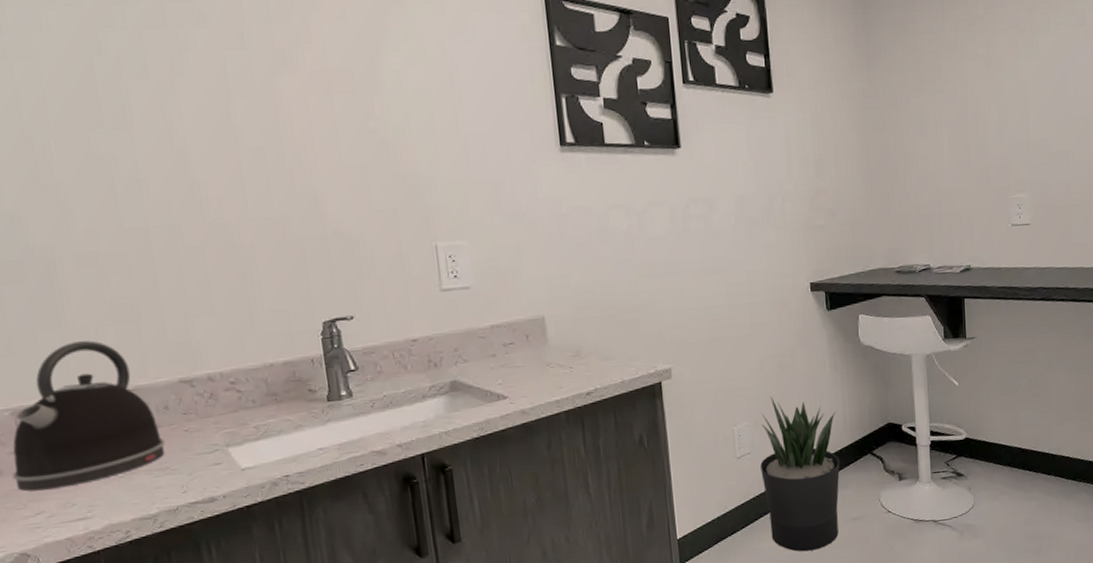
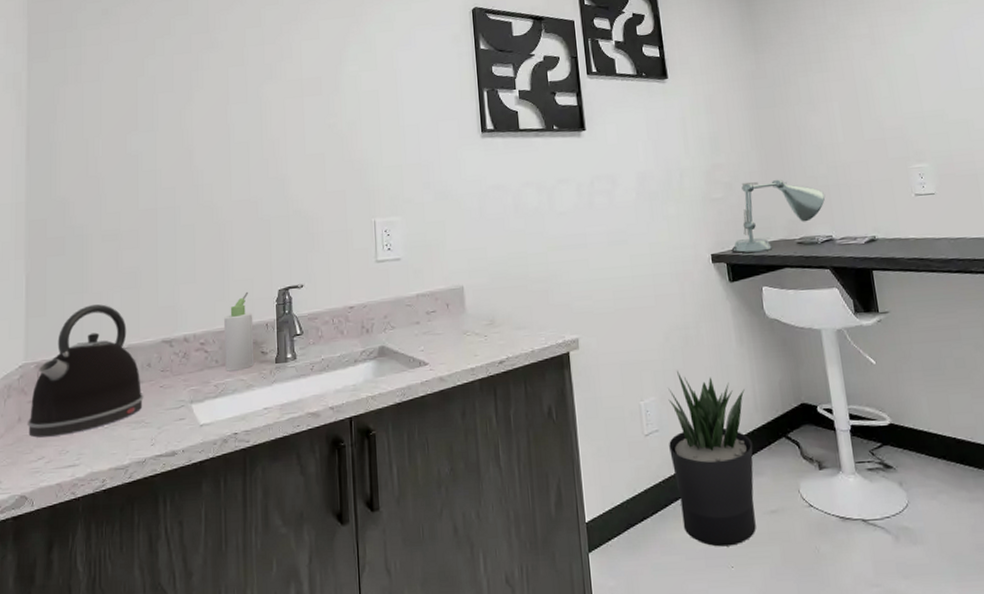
bottle: none [256,324,302,412] -> present [223,291,255,372]
desk lamp: none [830,206,927,282] -> present [731,179,826,253]

